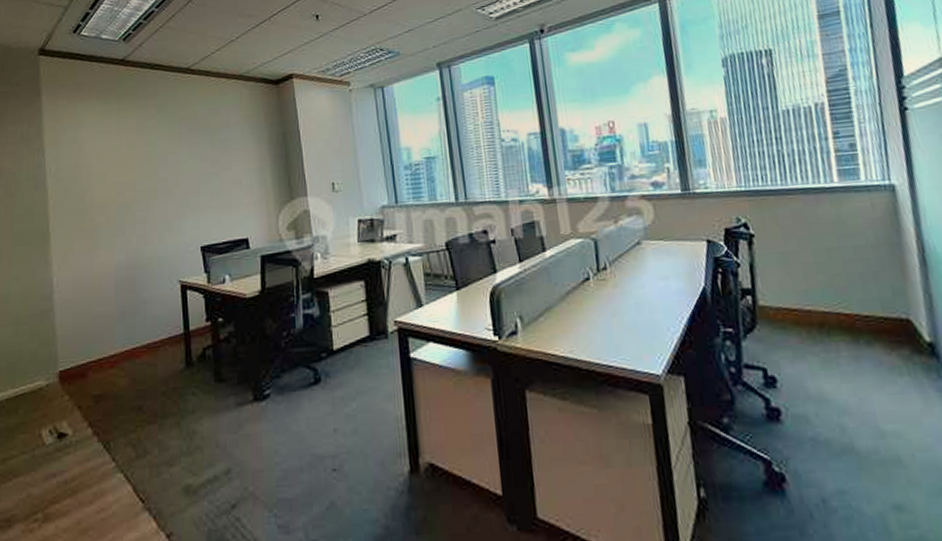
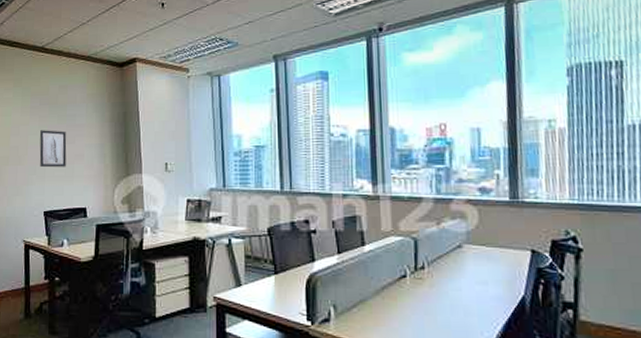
wall art: none [191,157,223,199] -> present [39,130,67,168]

